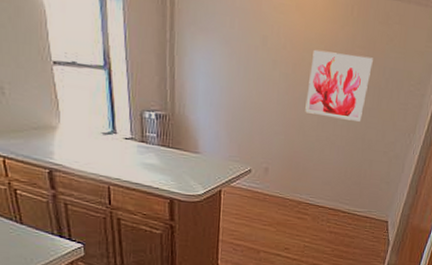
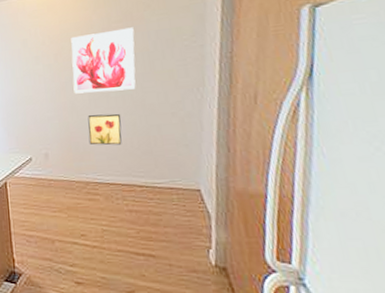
wall art: none [309,138,343,172] -> present [87,113,122,145]

